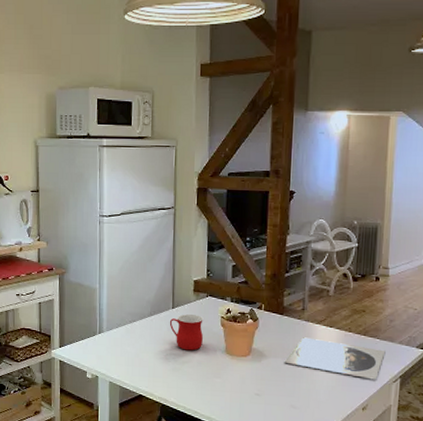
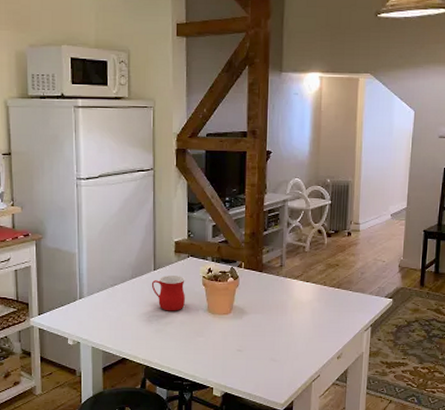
plate: present [284,337,386,380] -> none [264,293,358,330]

